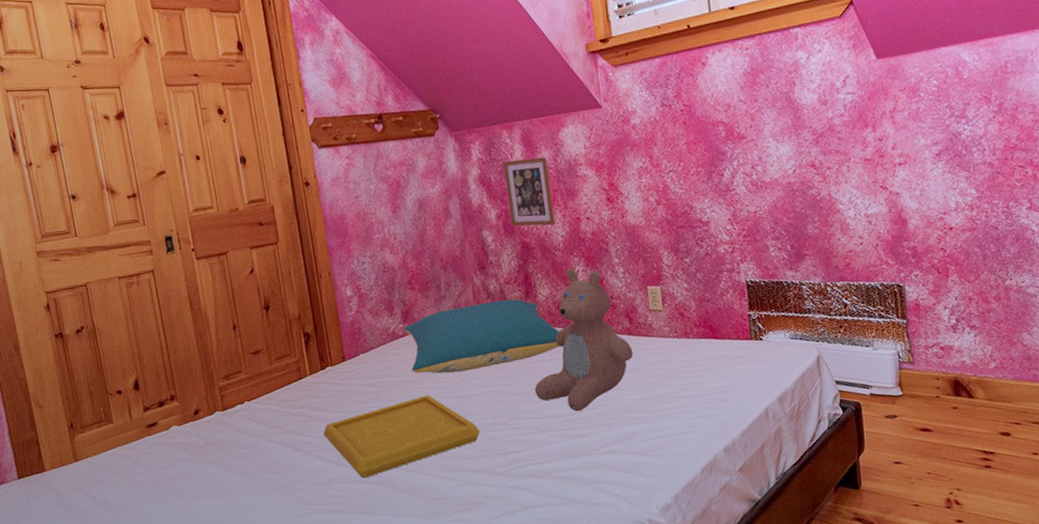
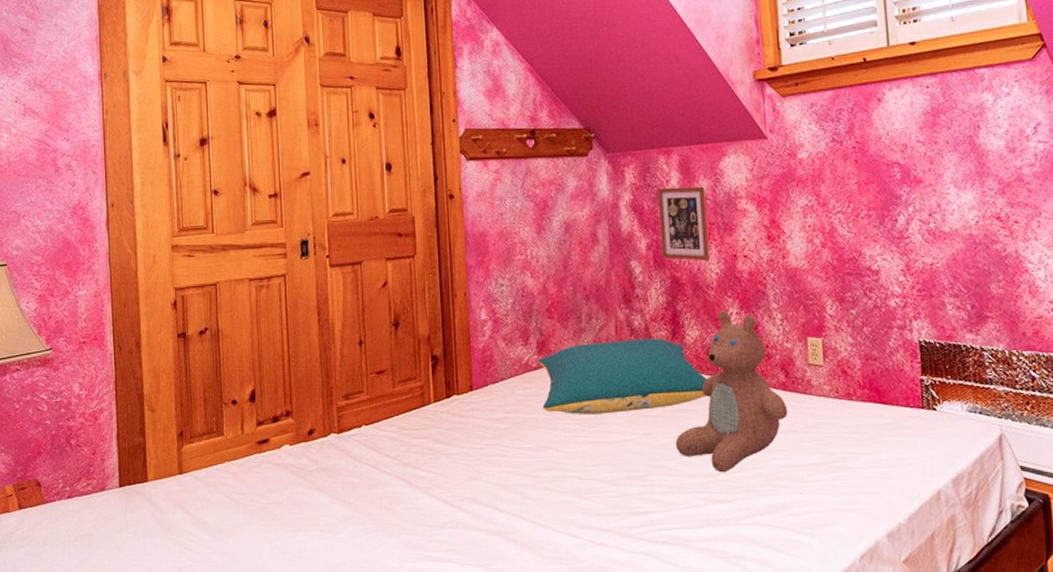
serving tray: present [323,395,481,479] -> none [441,437,612,526]

